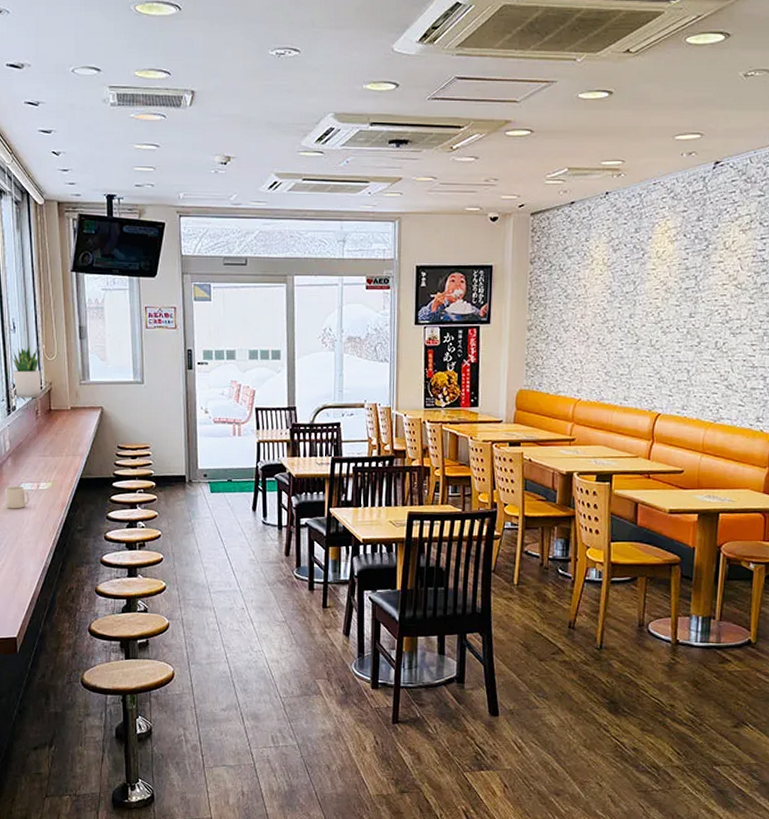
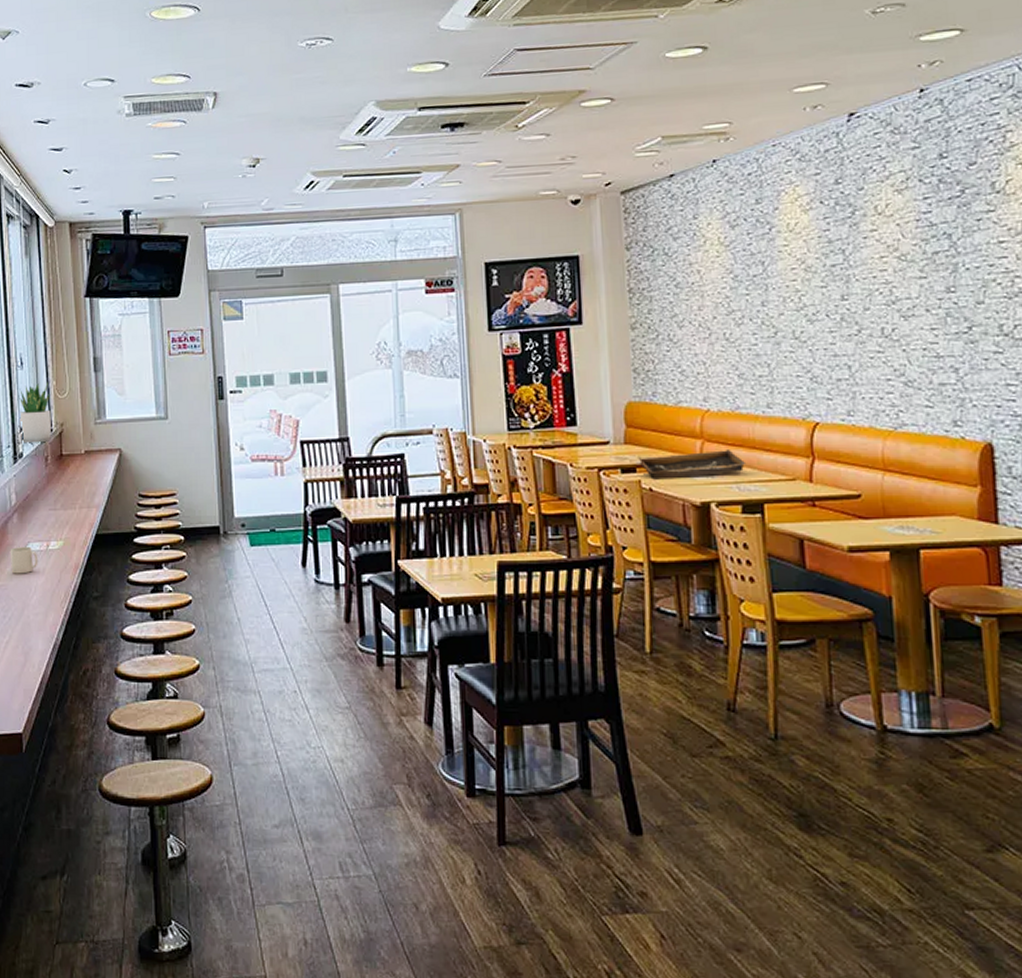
tray: none [522,430,604,453] -> present [637,448,747,480]

